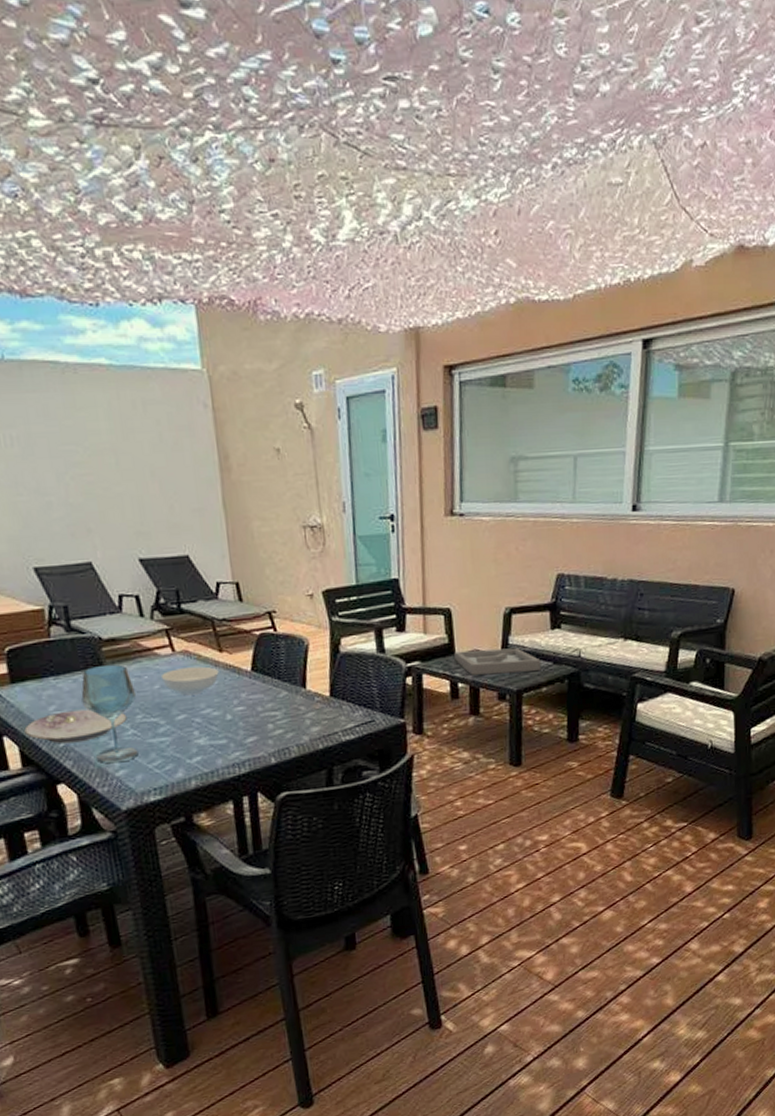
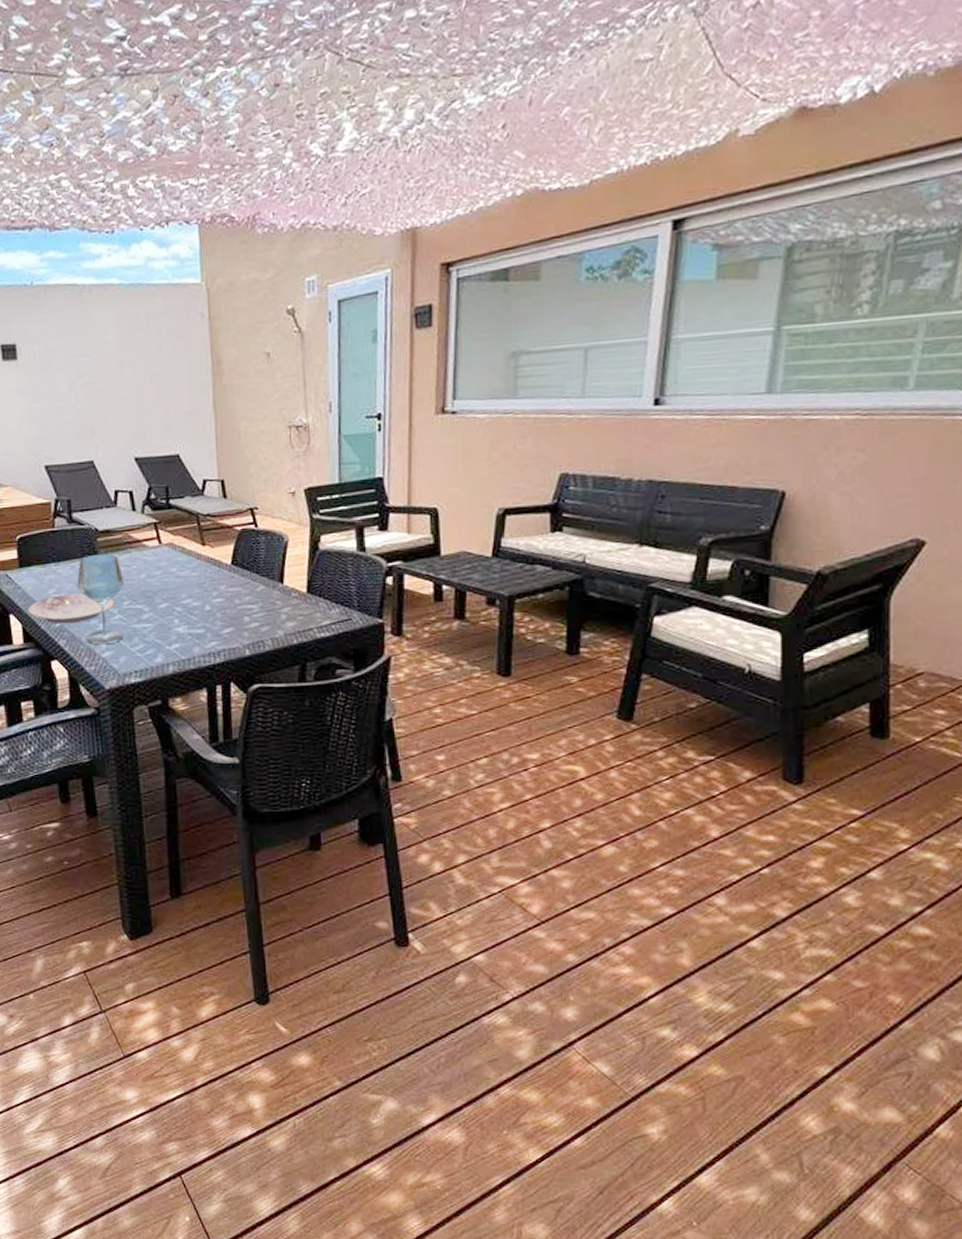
bowl: present [160,666,219,696] -> none [147,558,201,586]
decorative tray: present [454,647,541,675] -> none [439,550,538,578]

